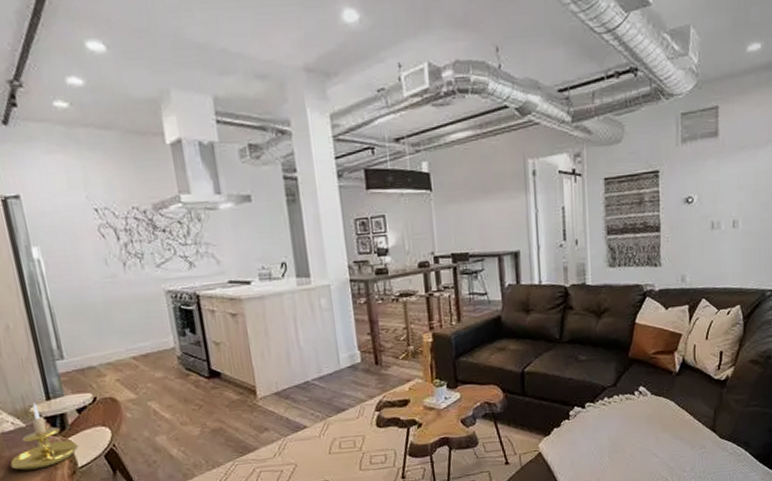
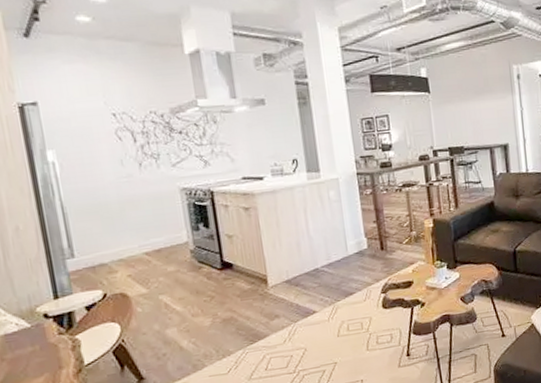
candle holder: present [10,403,79,471] -> none [12,302,87,372]

